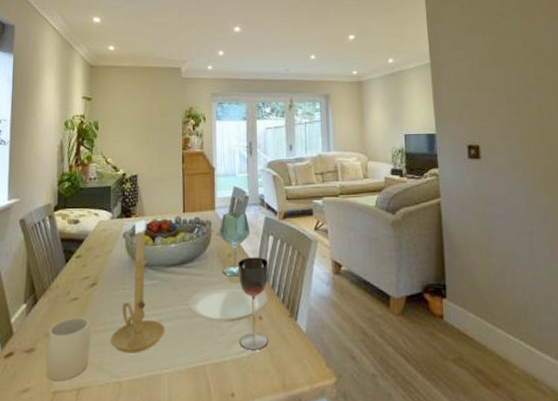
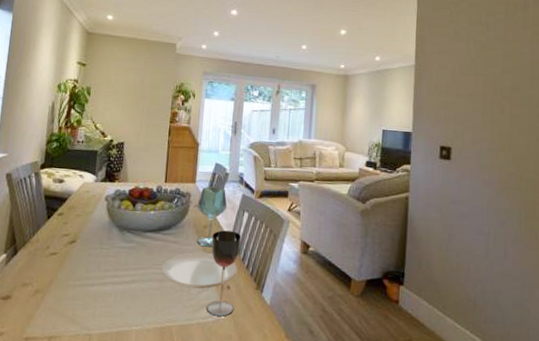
mug: present [46,317,92,381] -> none [20,270,67,329]
candle holder: present [110,220,165,353] -> none [83,185,138,309]

